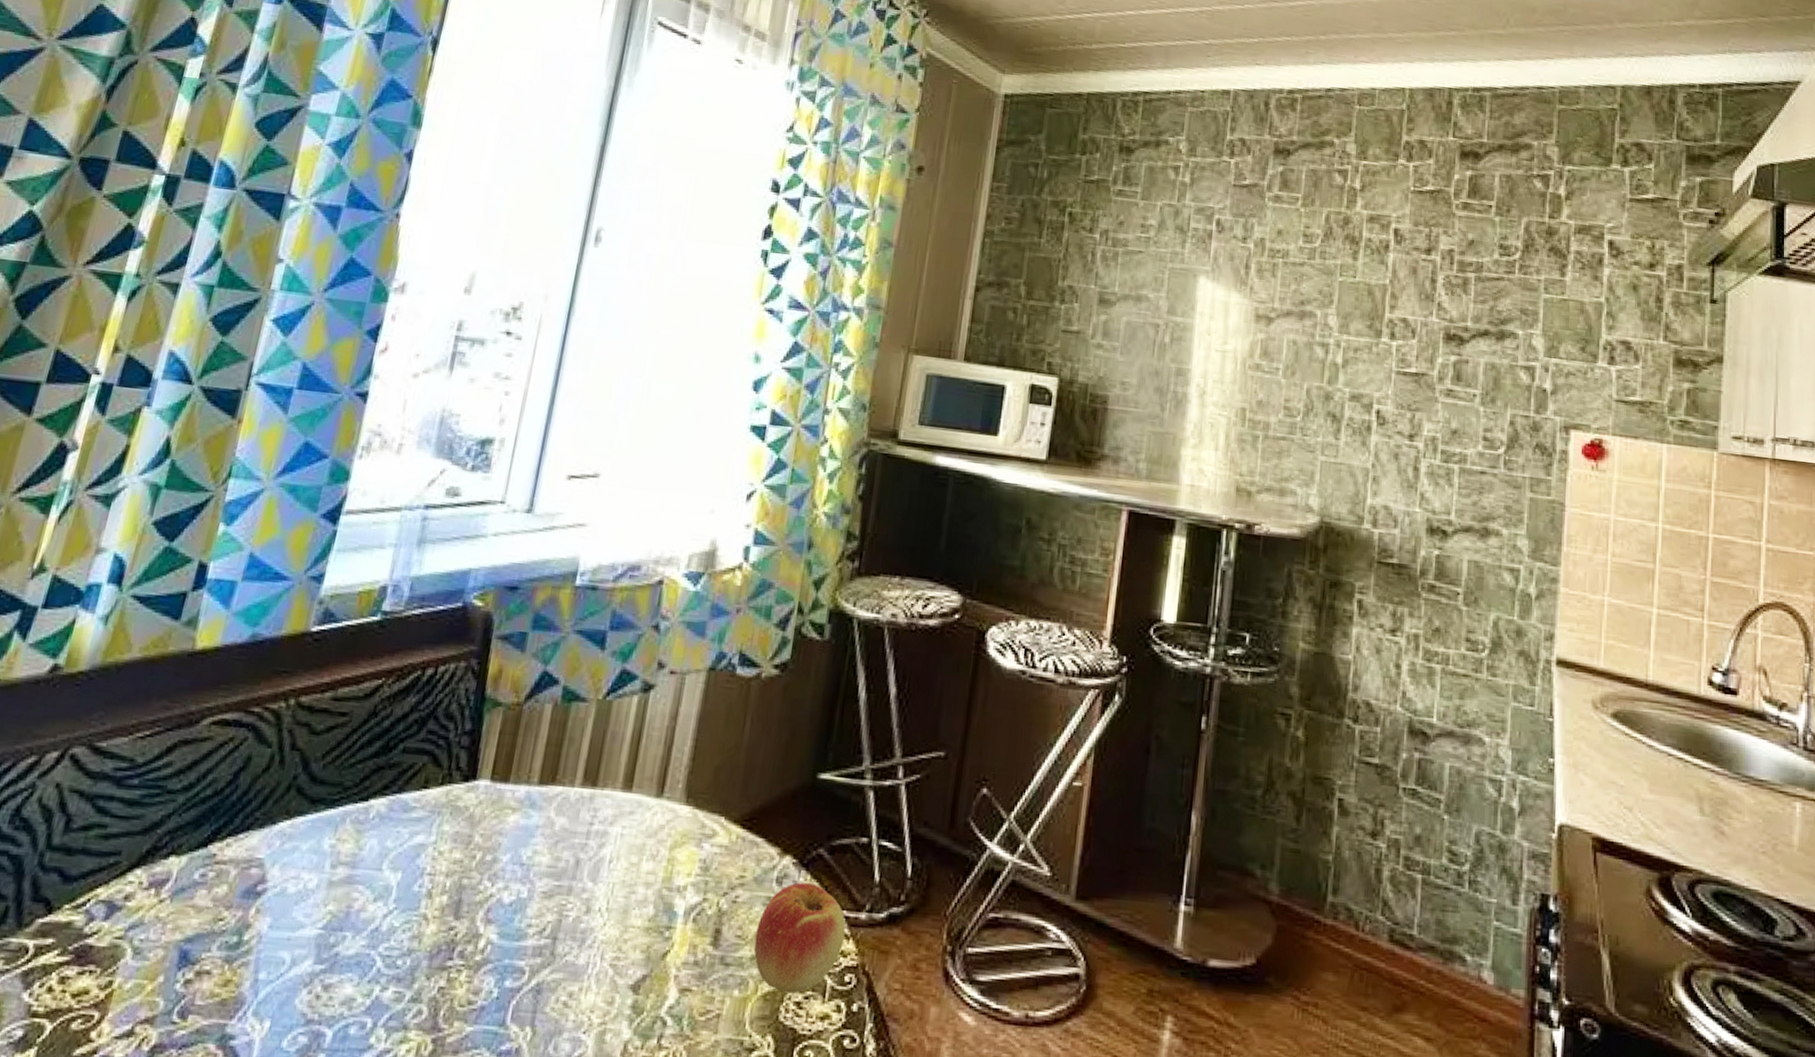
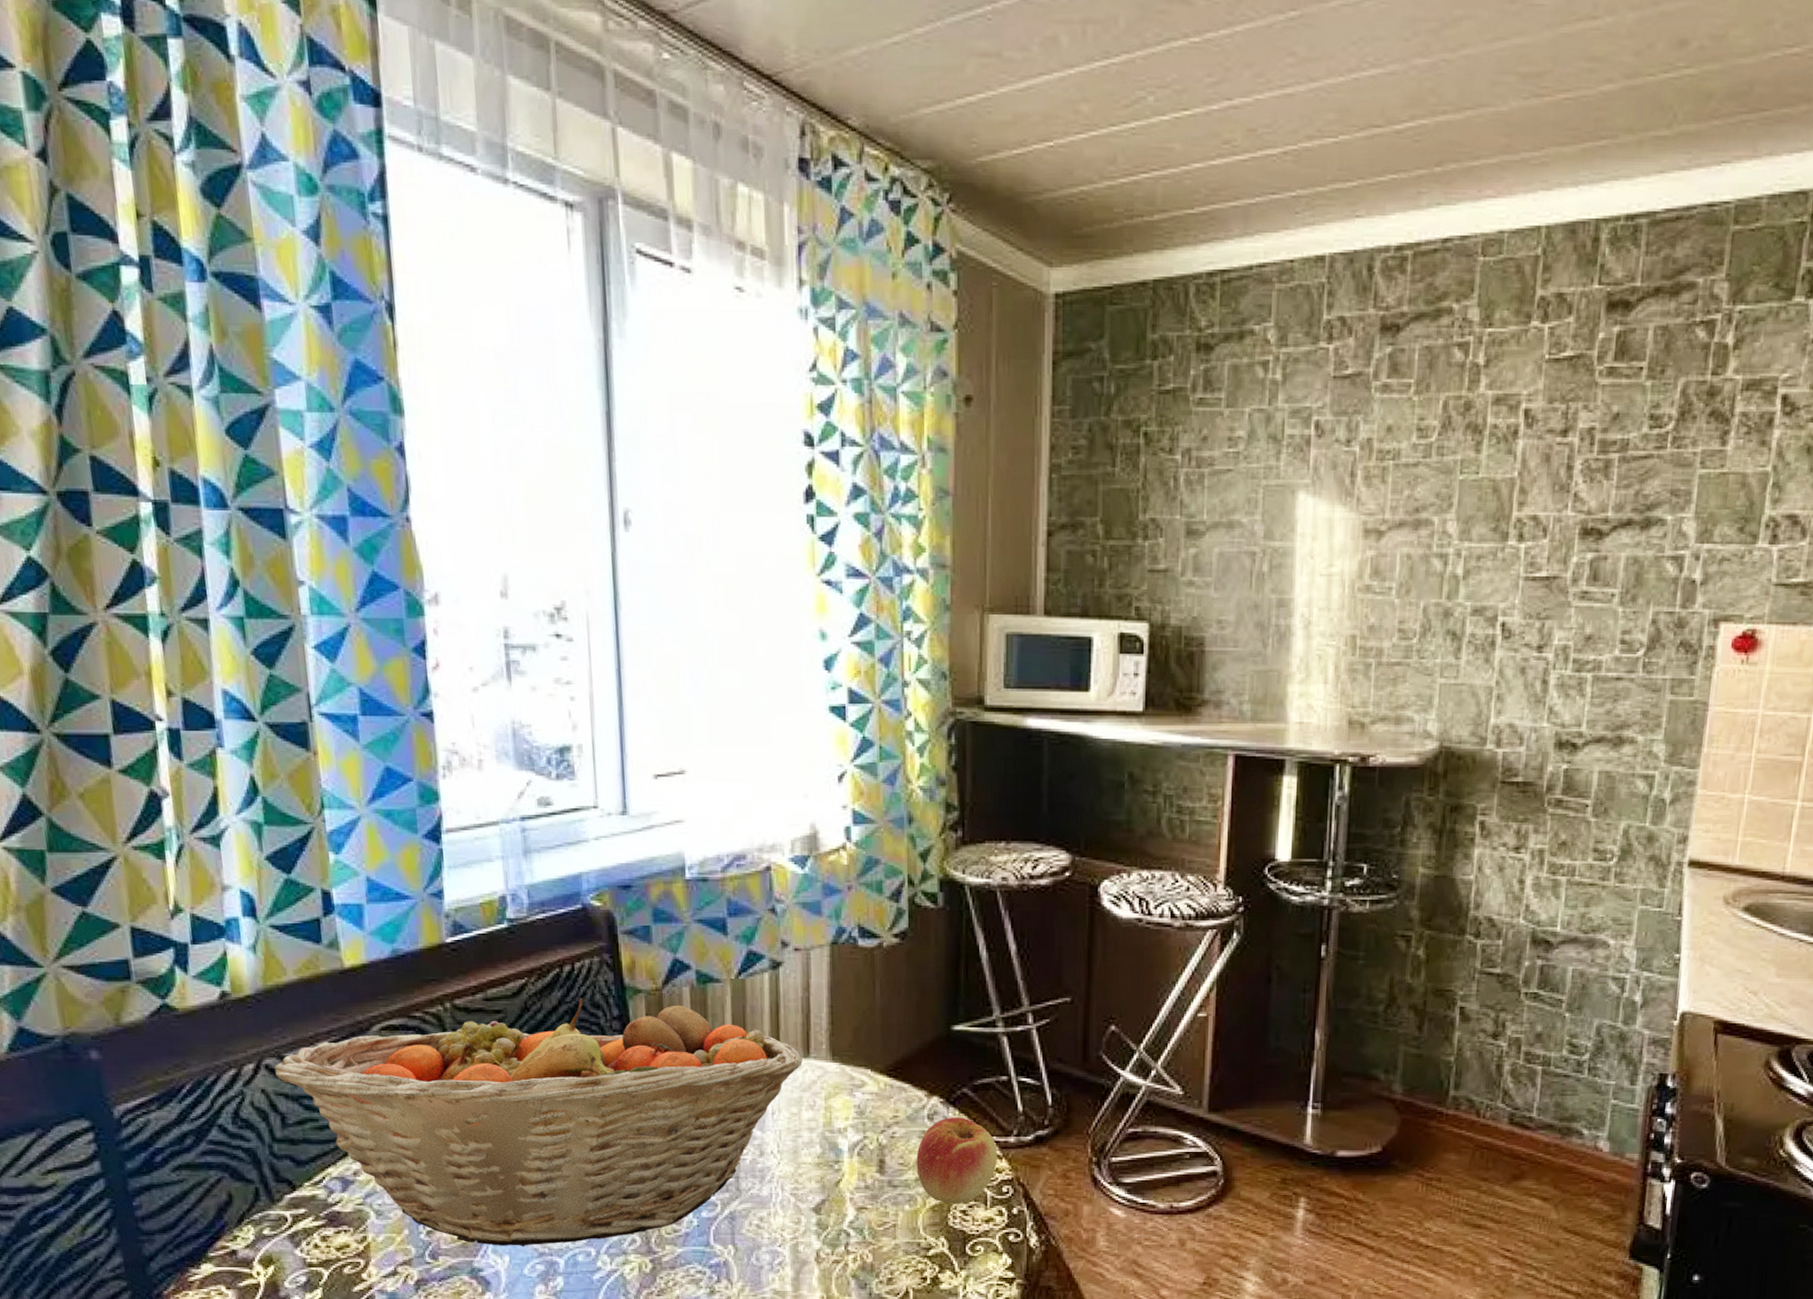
fruit basket: none [78,706,655,1010] -> present [275,998,802,1247]

